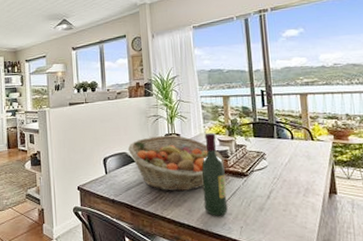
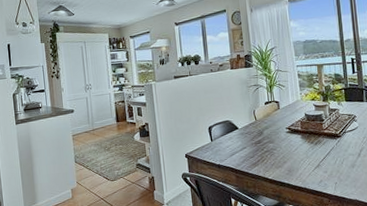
fruit basket: present [127,135,224,192] -> none [231,103,320,155]
wine bottle: present [201,132,228,216] -> none [298,99,324,175]

